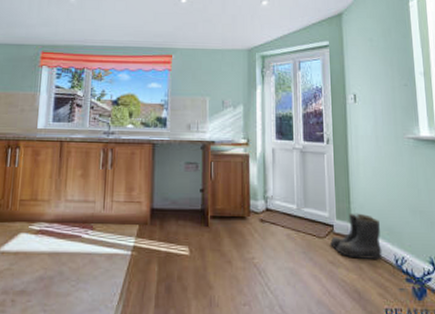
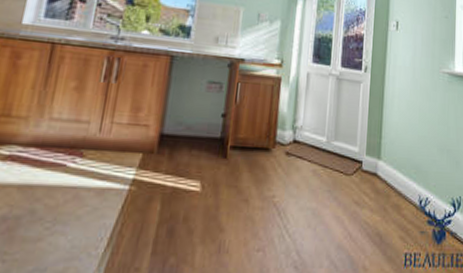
boots: present [330,213,383,259] -> none [357,148,408,200]

